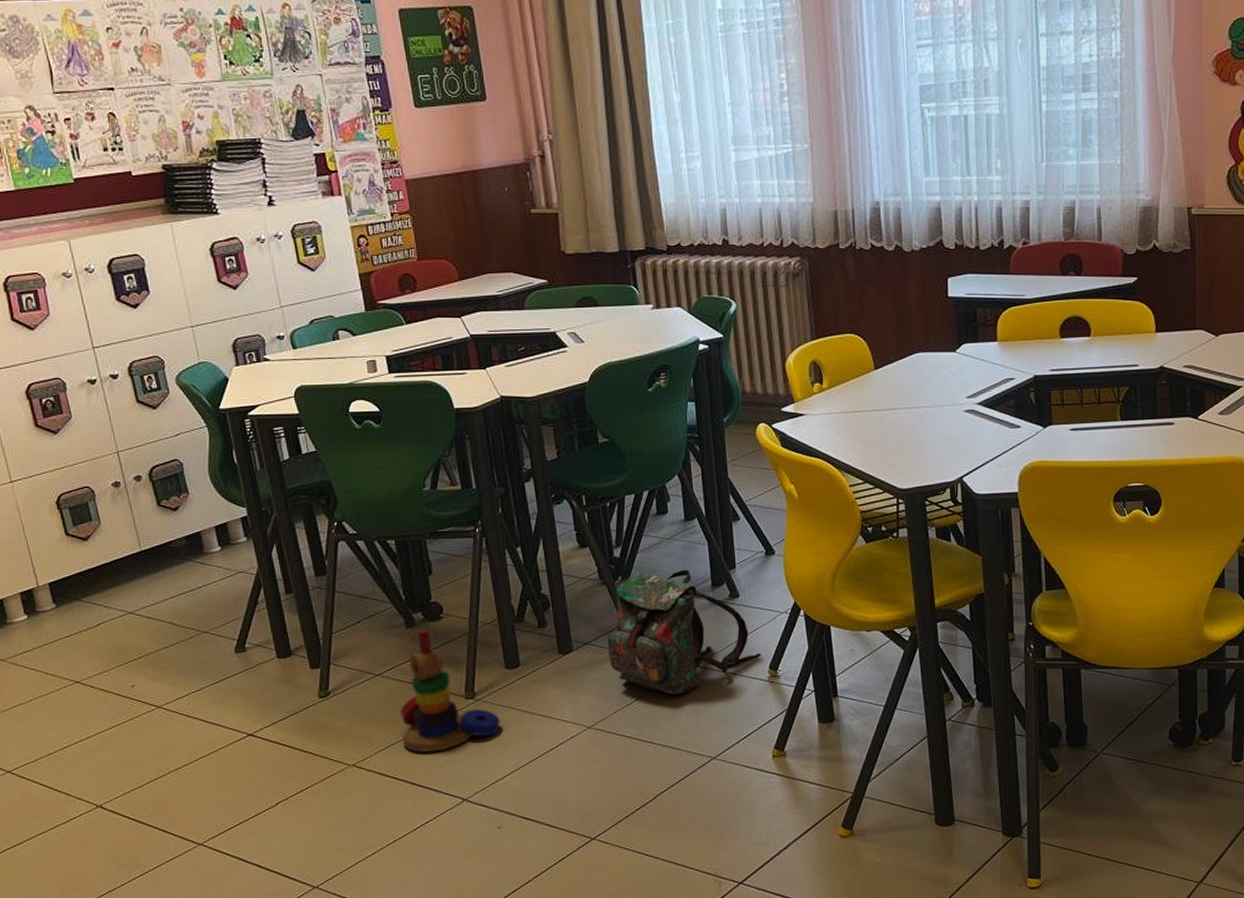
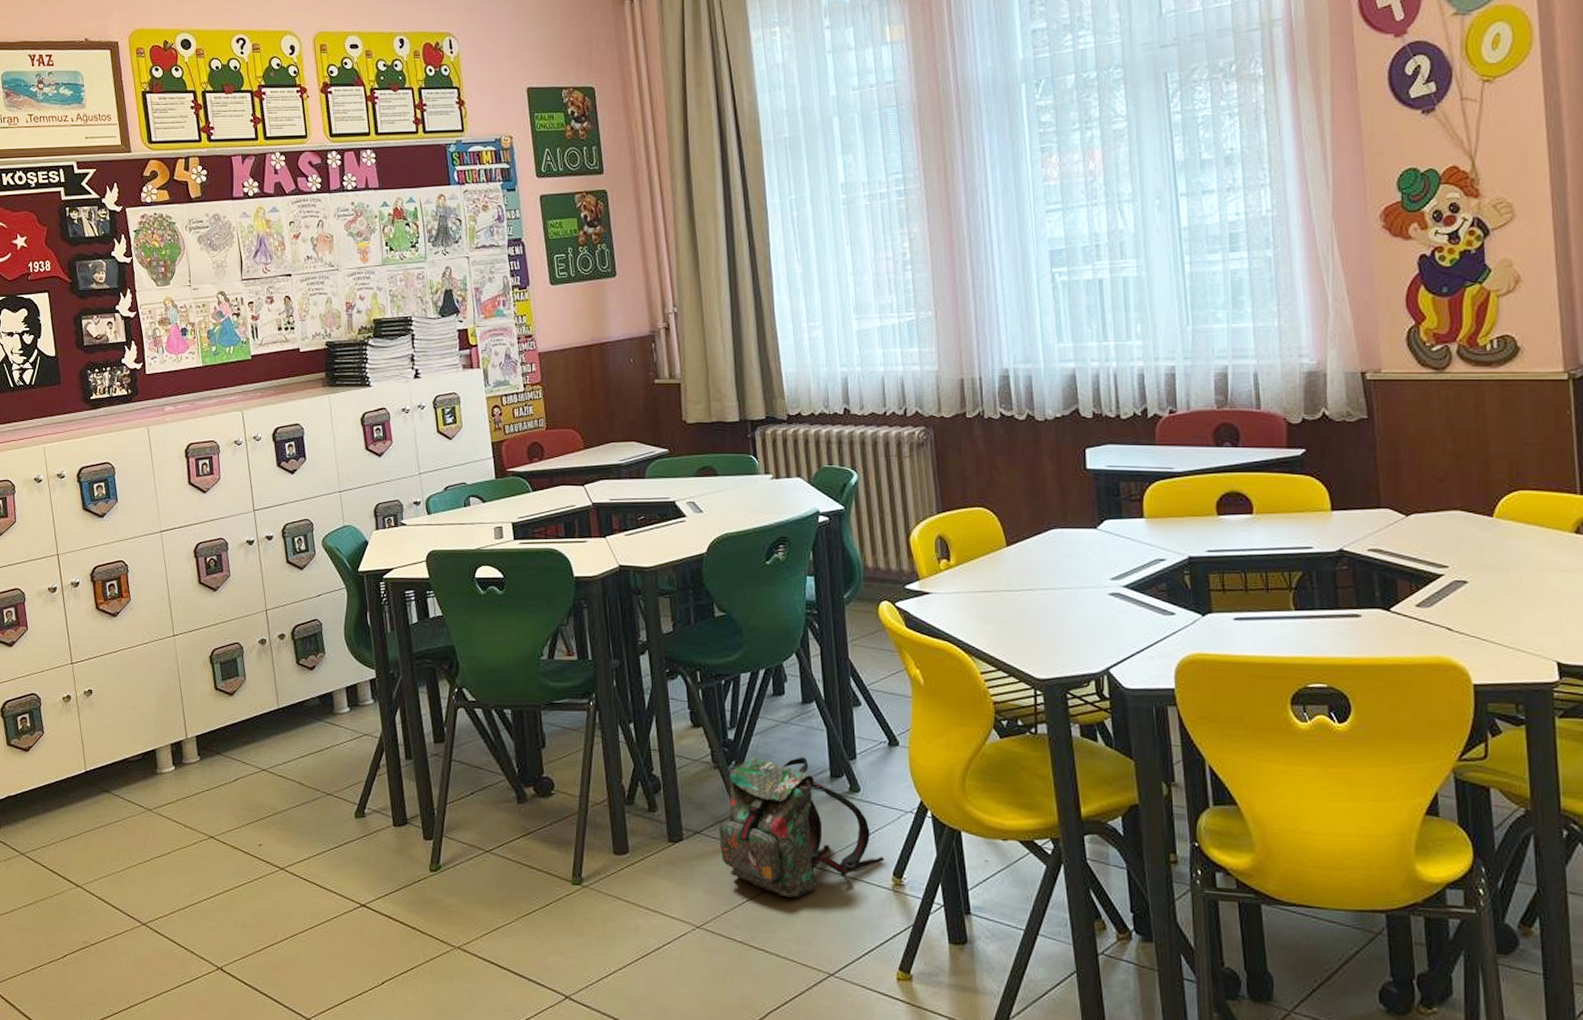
stacking toy: present [401,629,500,753] -> none [508,805,606,941]

